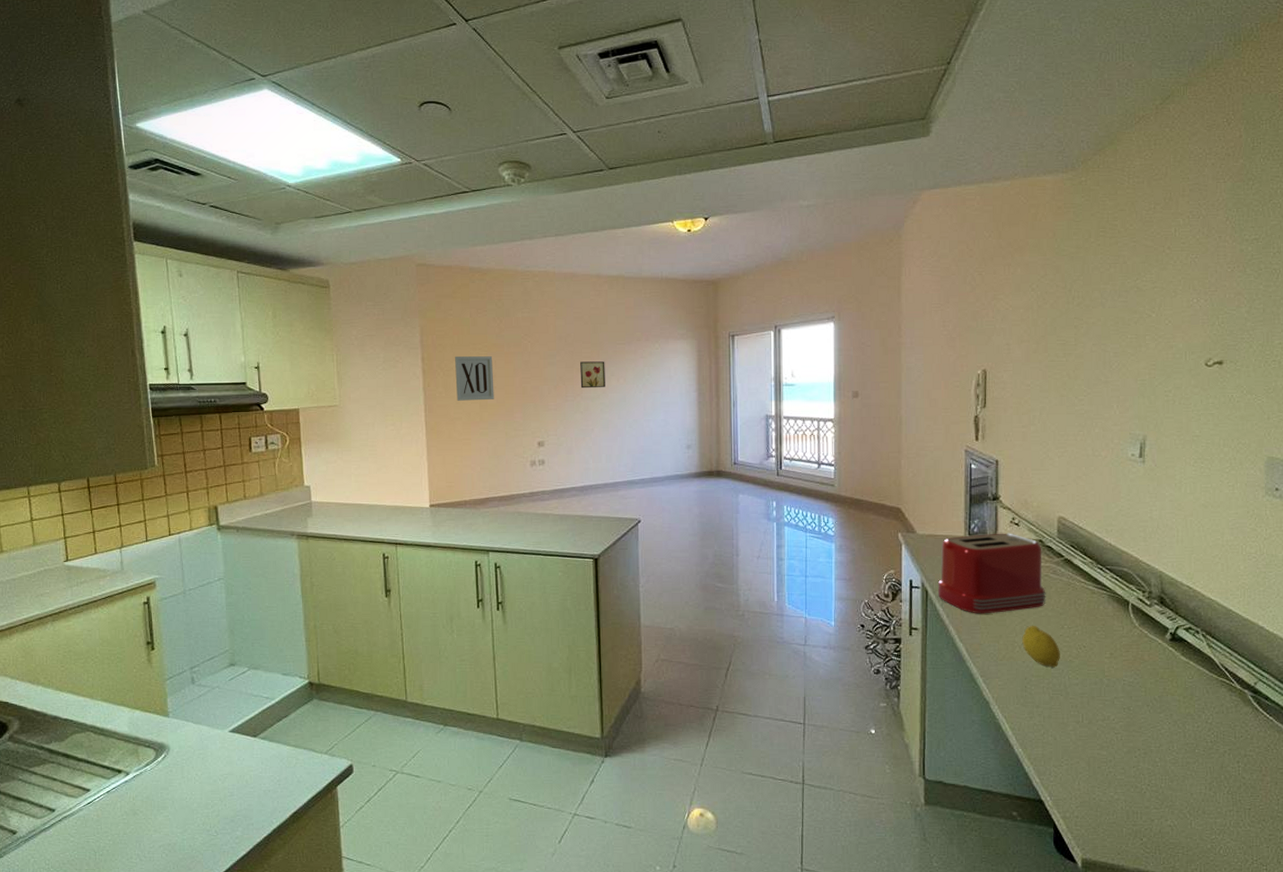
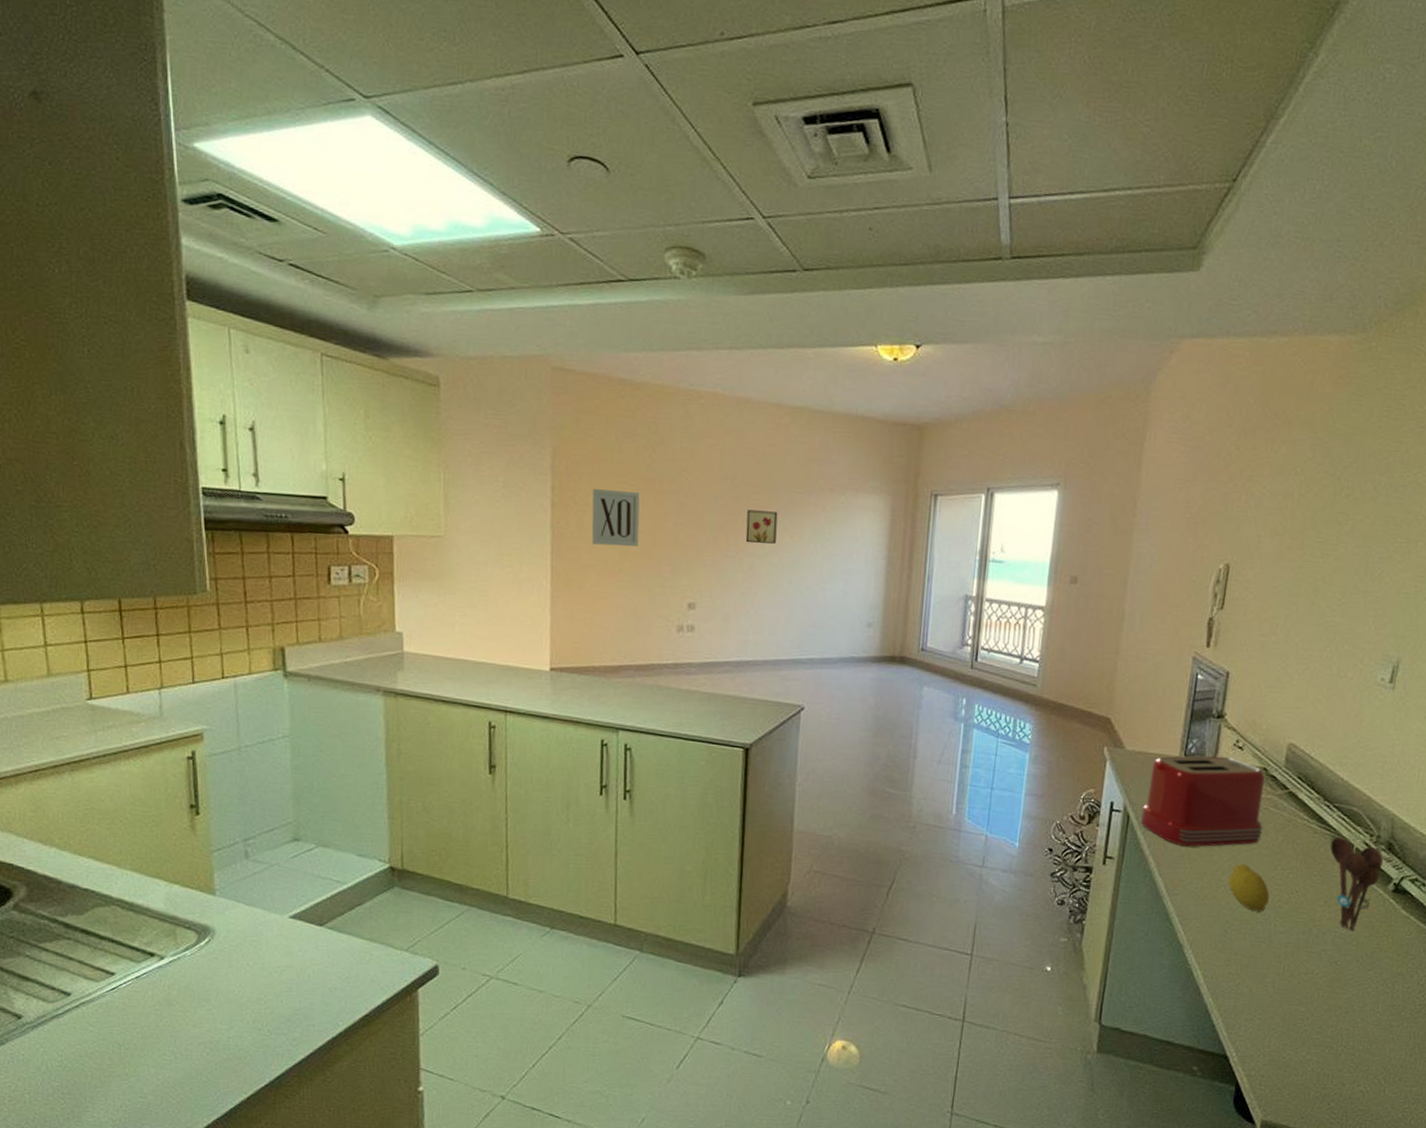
utensil holder: none [1108,595,1158,678] -> present [1330,836,1384,931]

